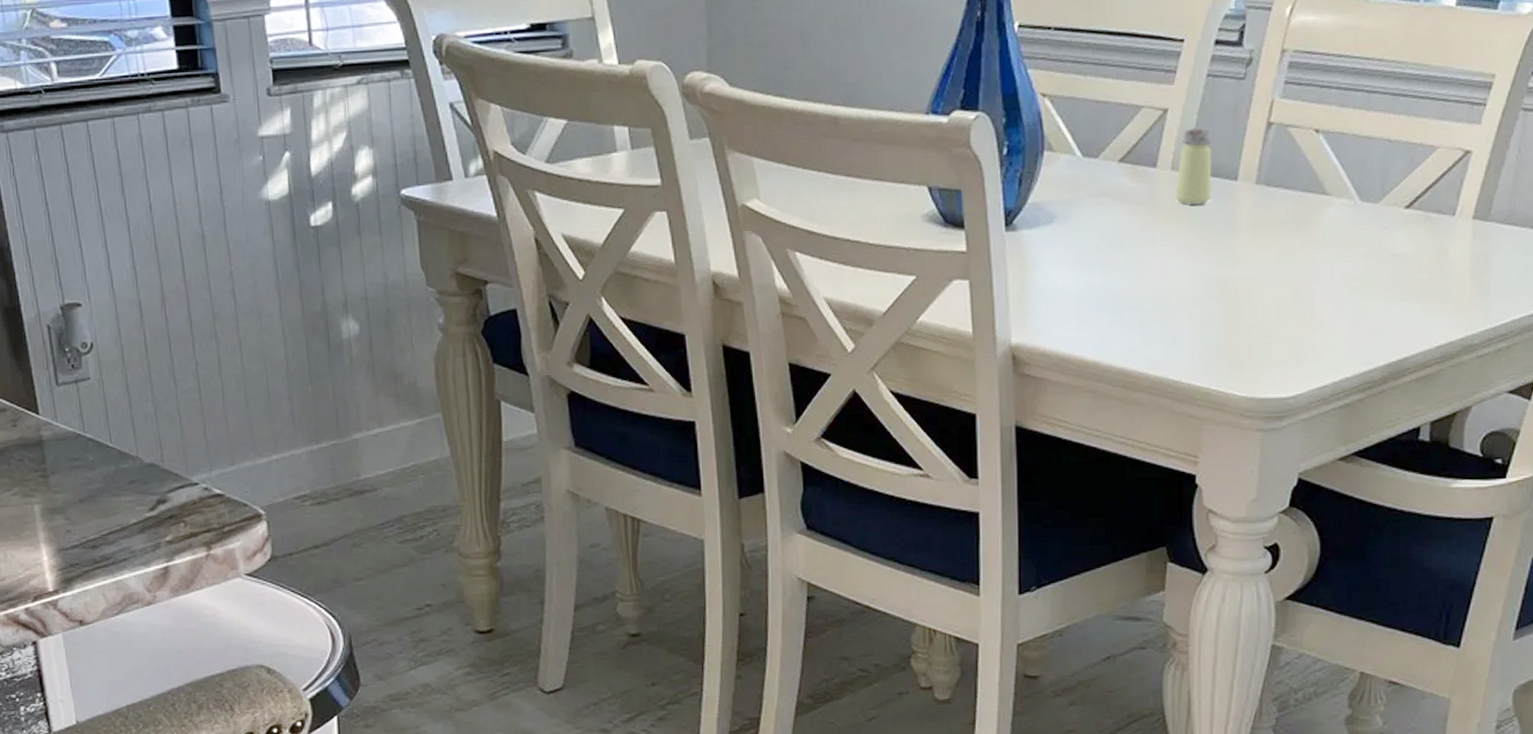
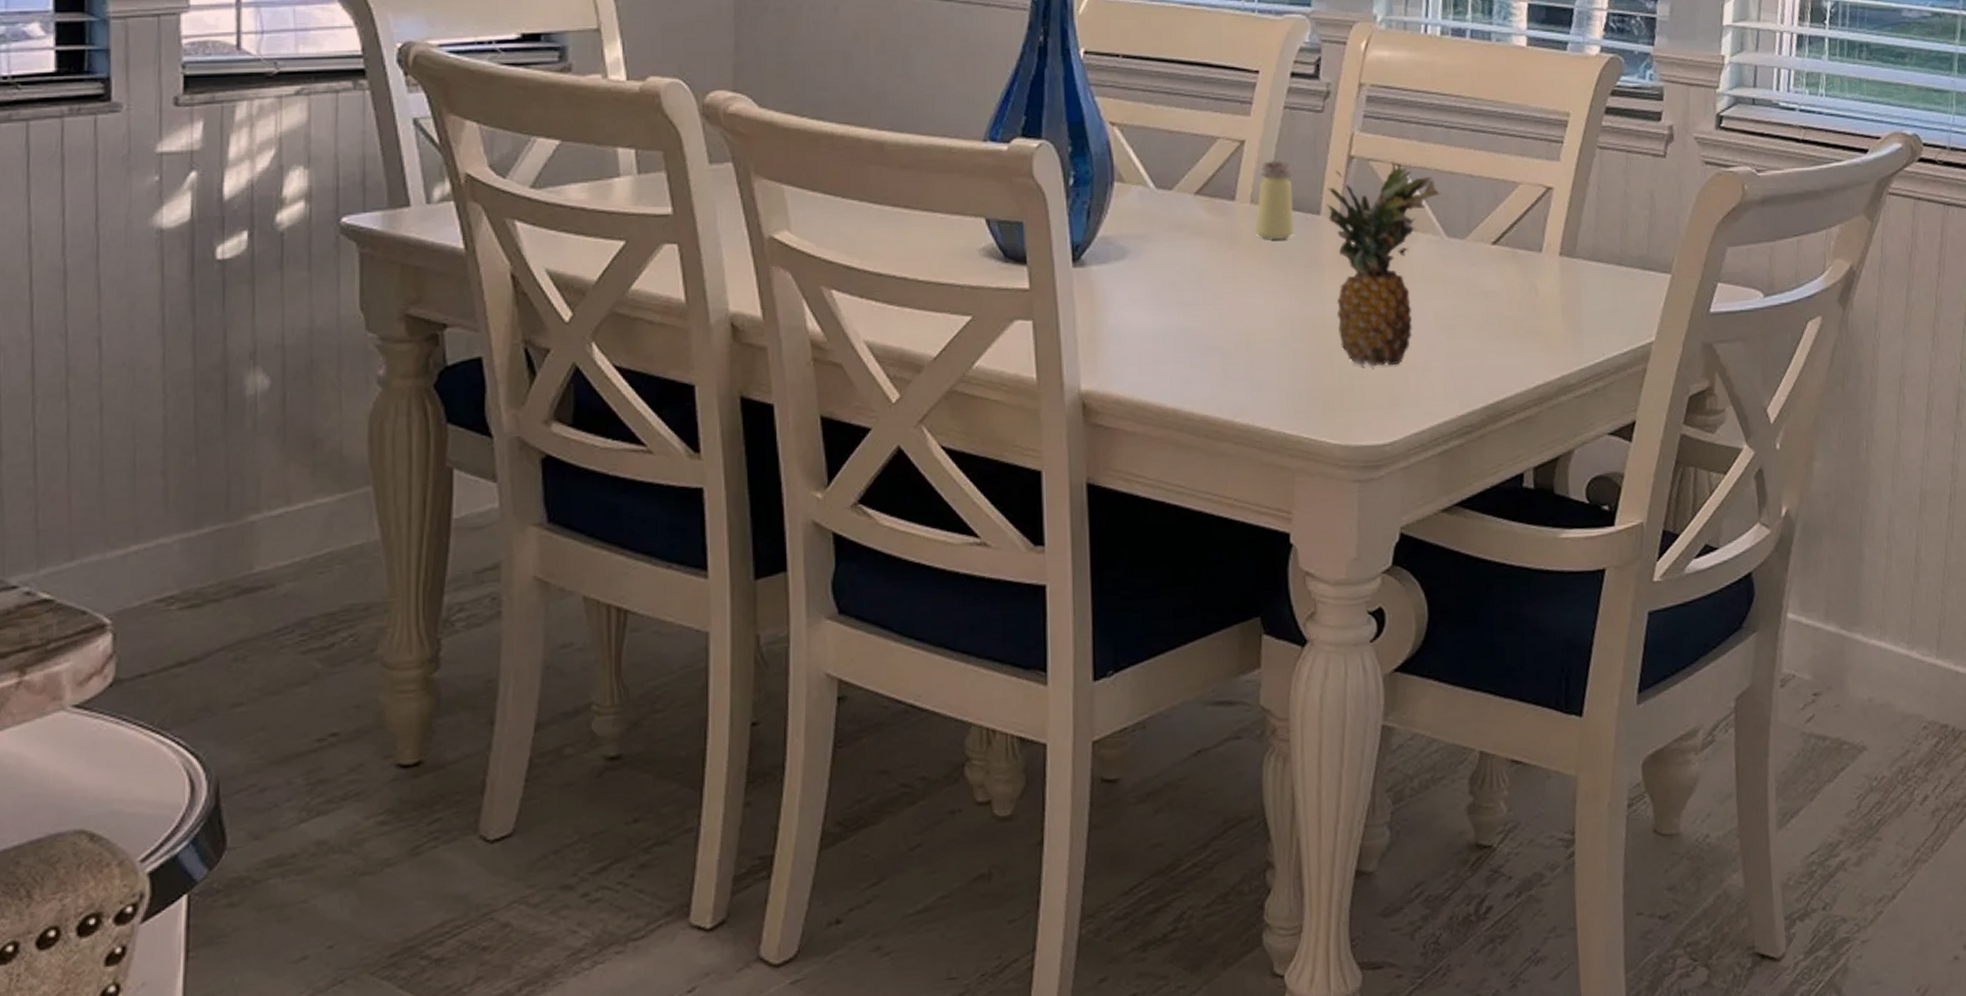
fruit: none [1243,127,1357,325] -> present [1326,161,1441,367]

